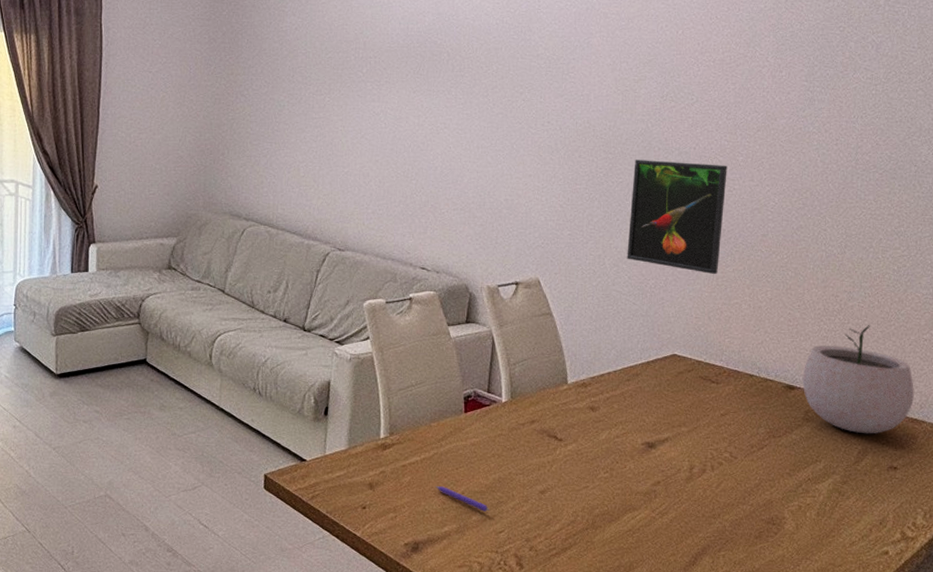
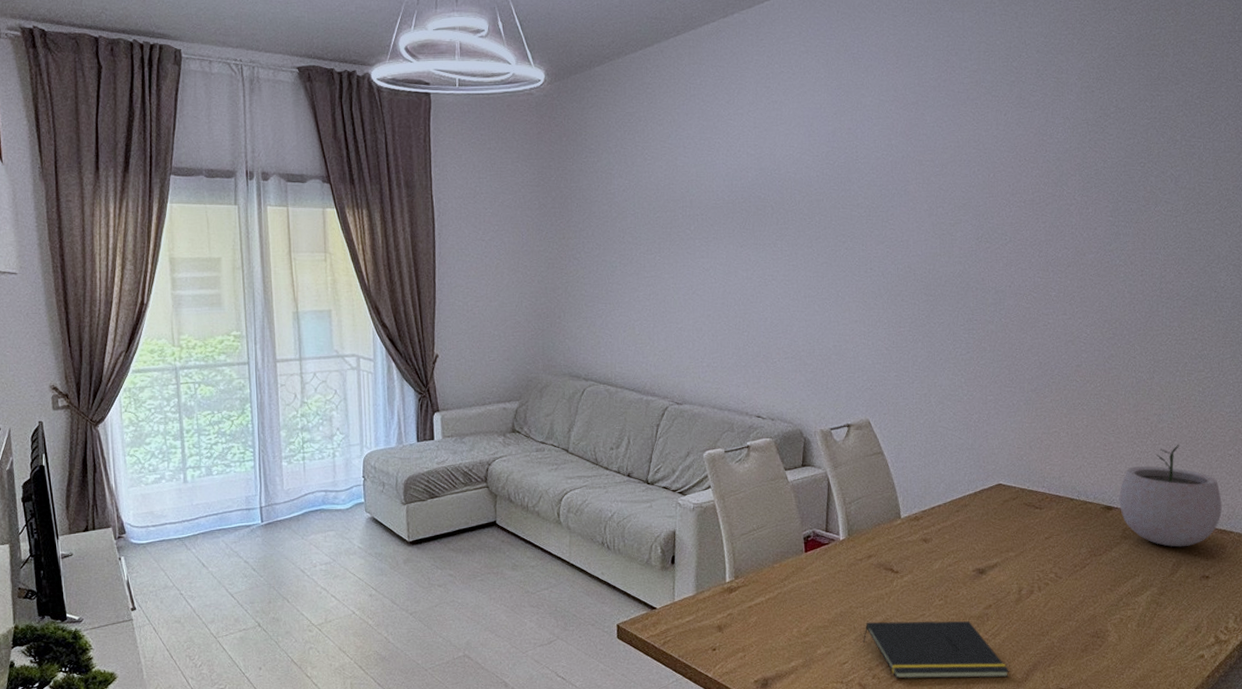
pen: present [436,486,490,512] -> none [781,624,834,645]
notepad: none [521,490,677,560] -> present [863,621,1010,679]
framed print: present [627,160,728,275] -> none [951,300,1042,406]

